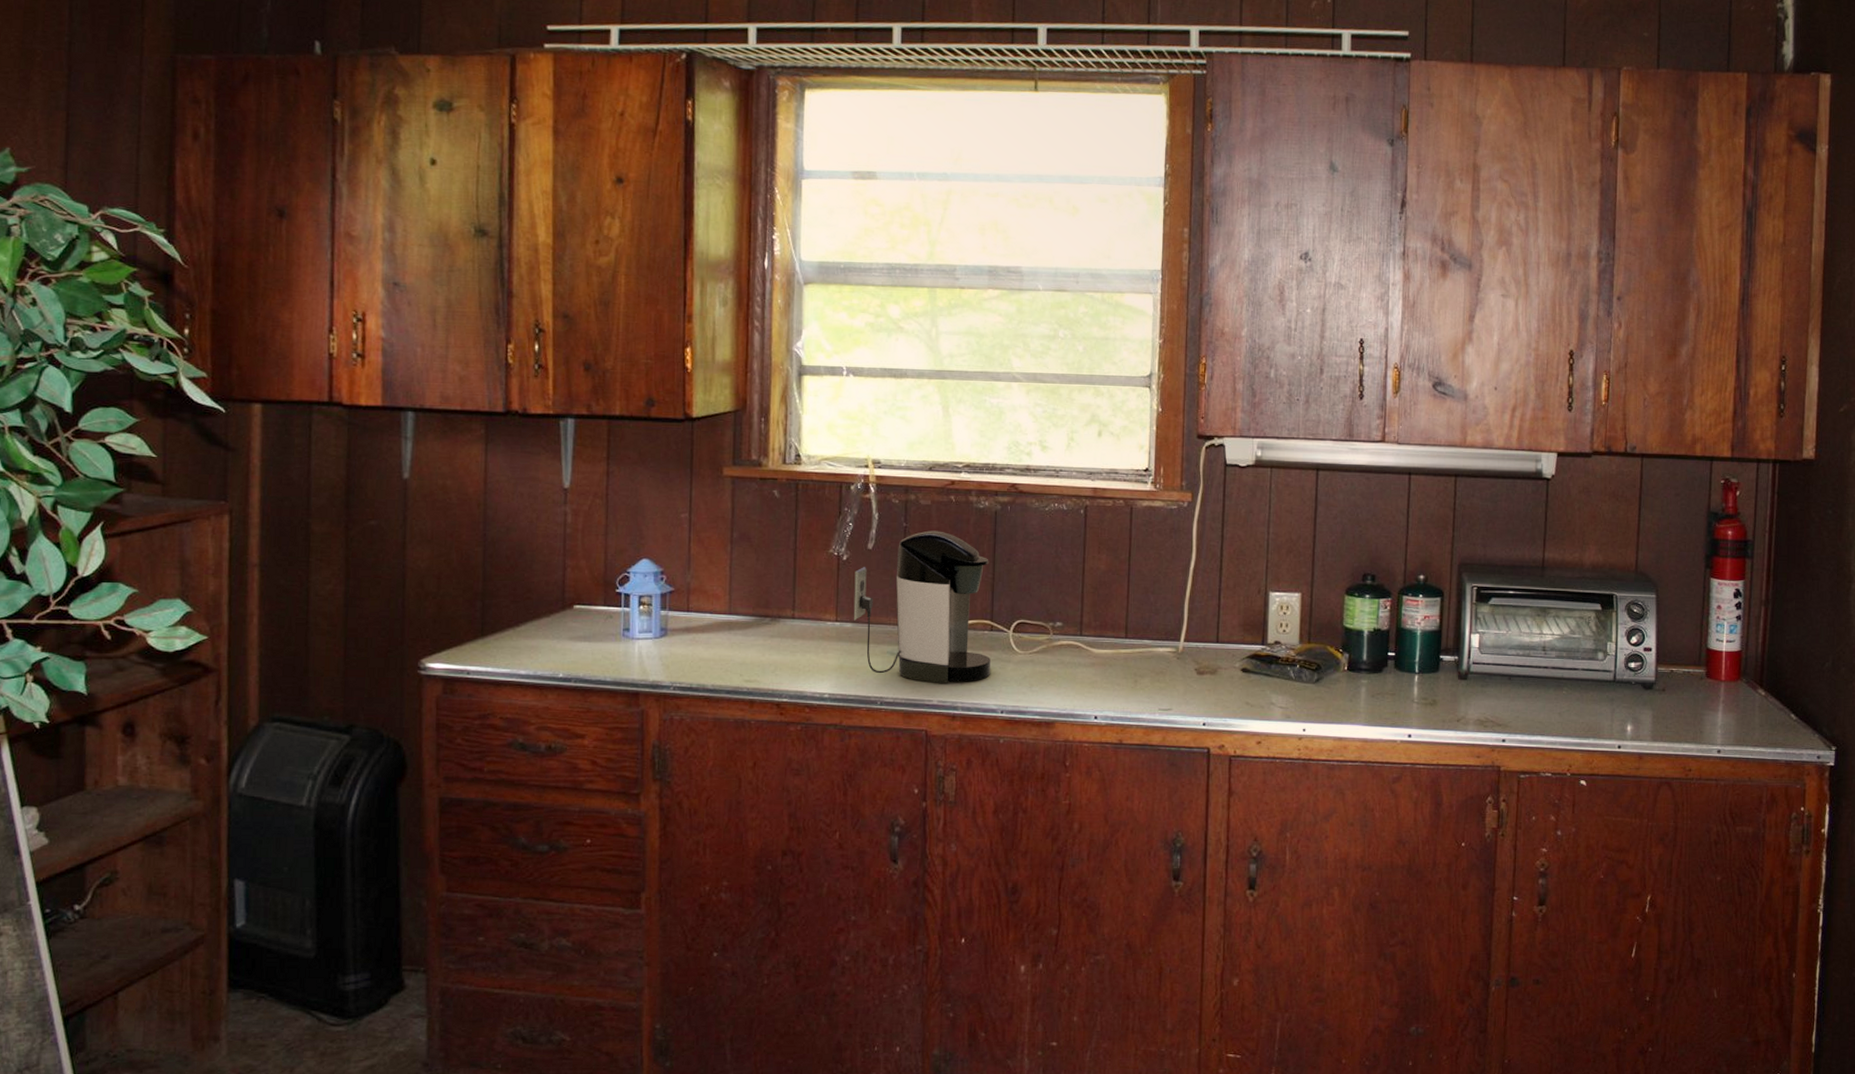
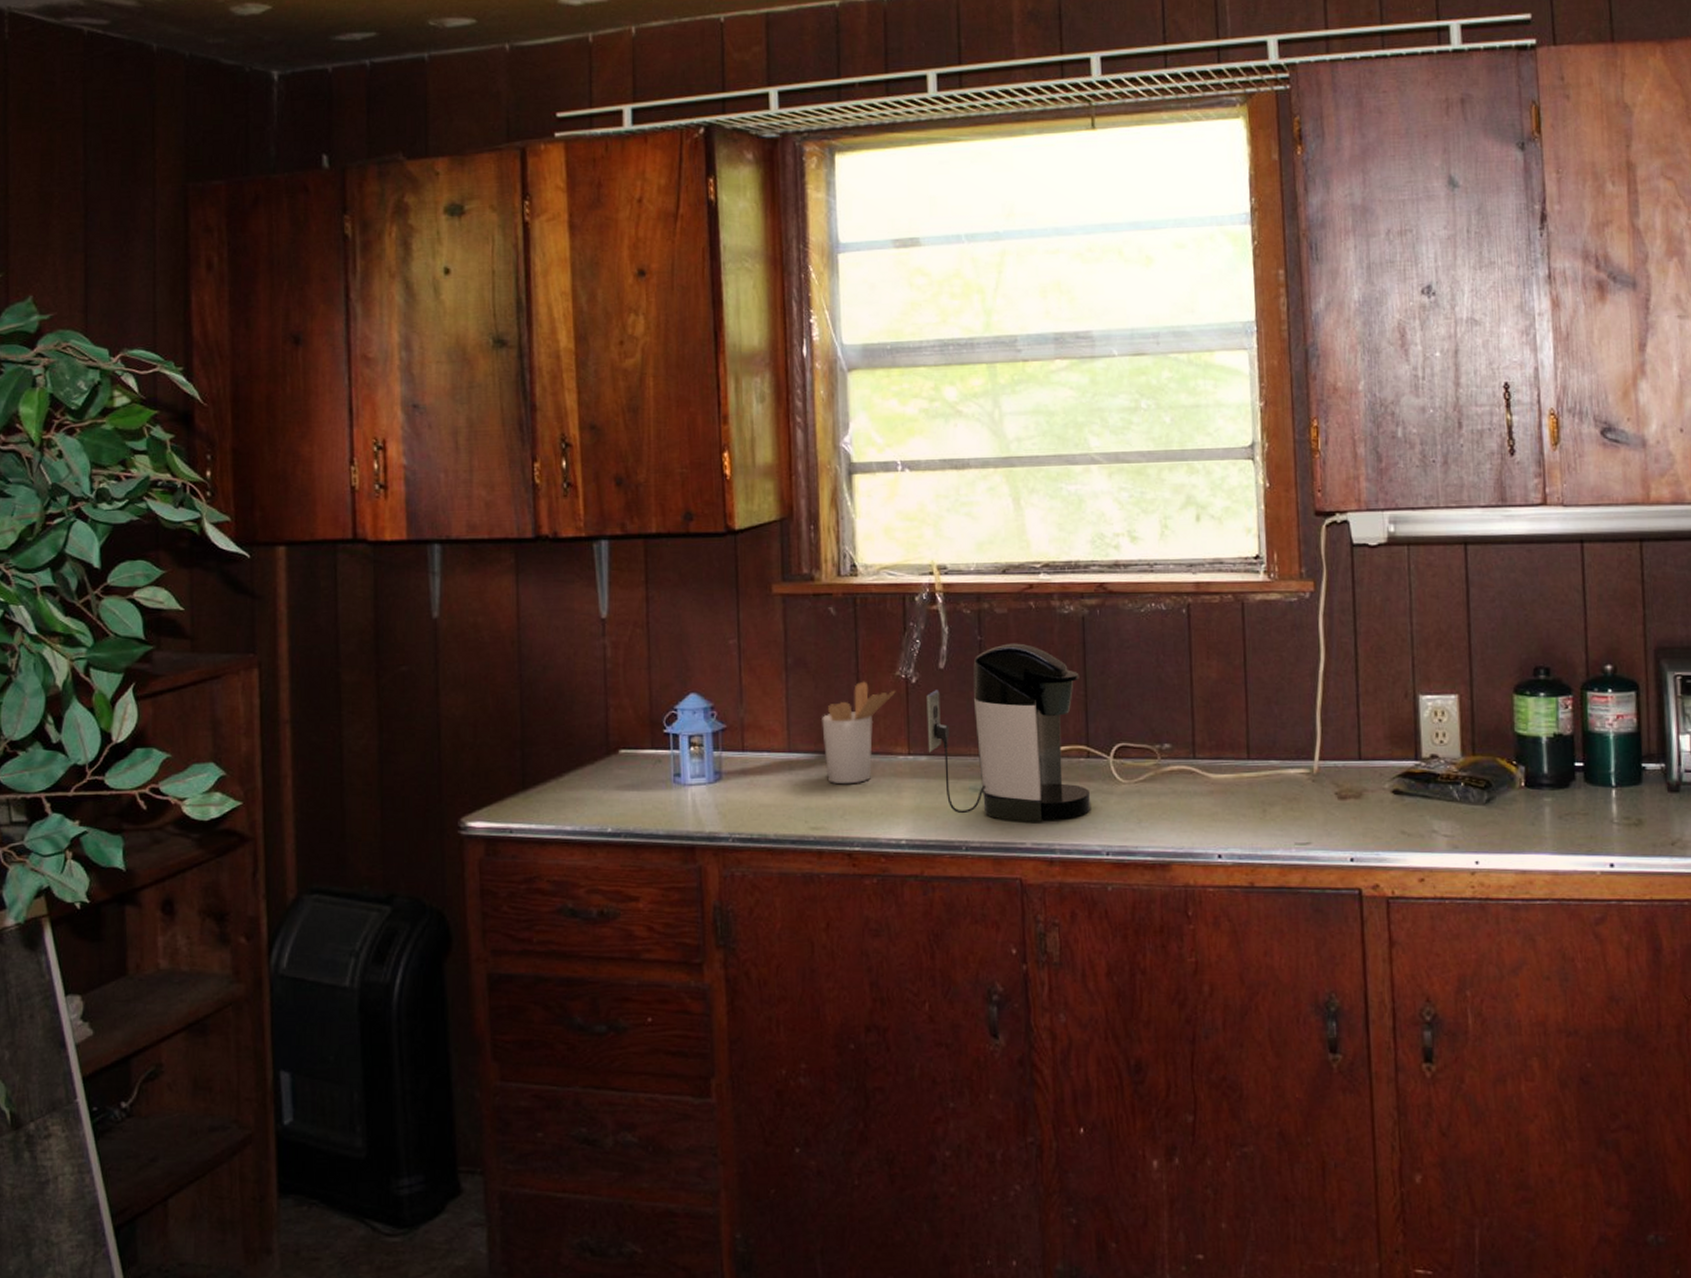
utensil holder: none [760,556,828,645] -> present [822,681,896,785]

